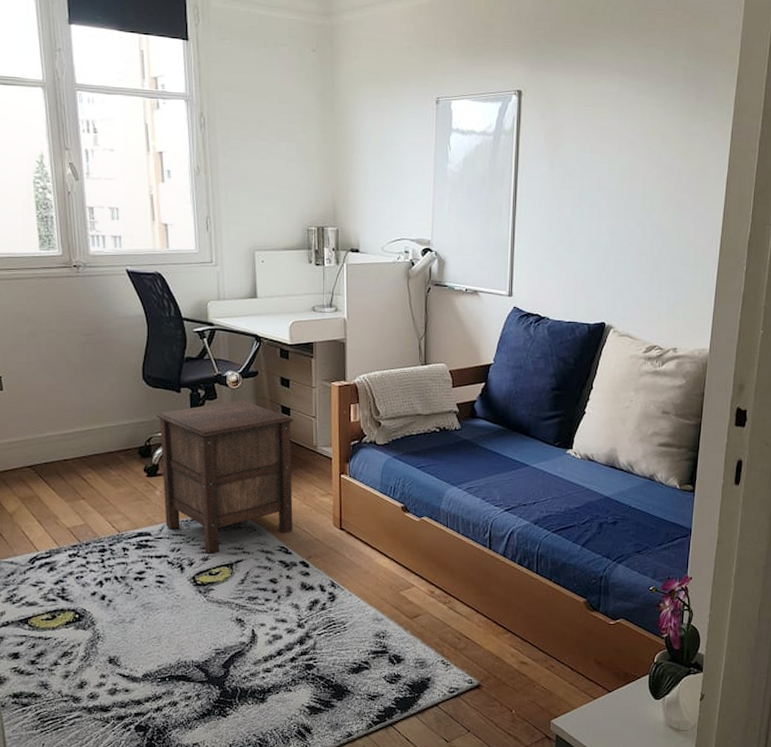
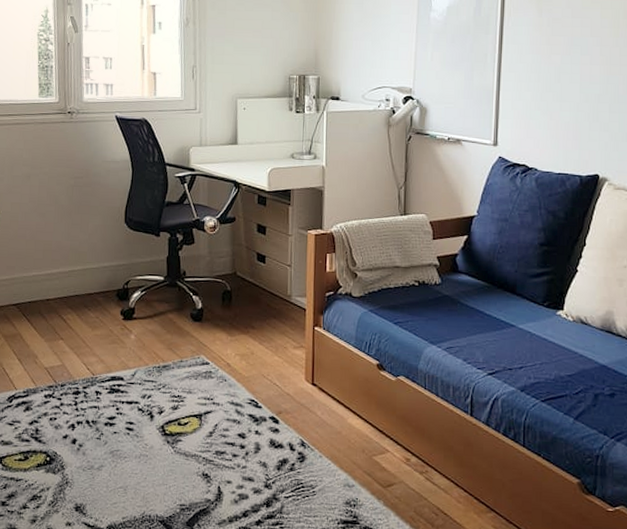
nightstand: present [156,400,294,554] -> none [135,246,269,403]

